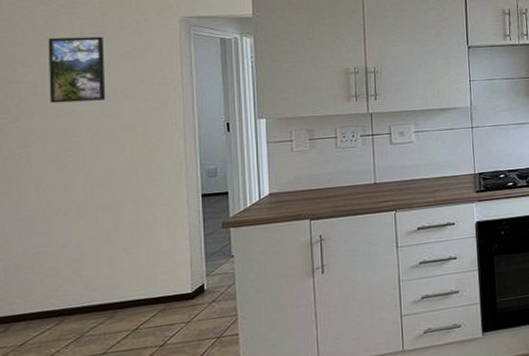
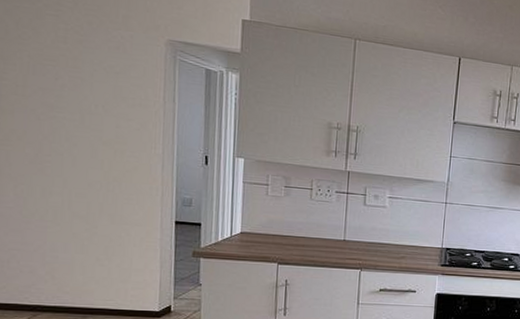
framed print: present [48,36,106,104] -> none [30,37,88,112]

